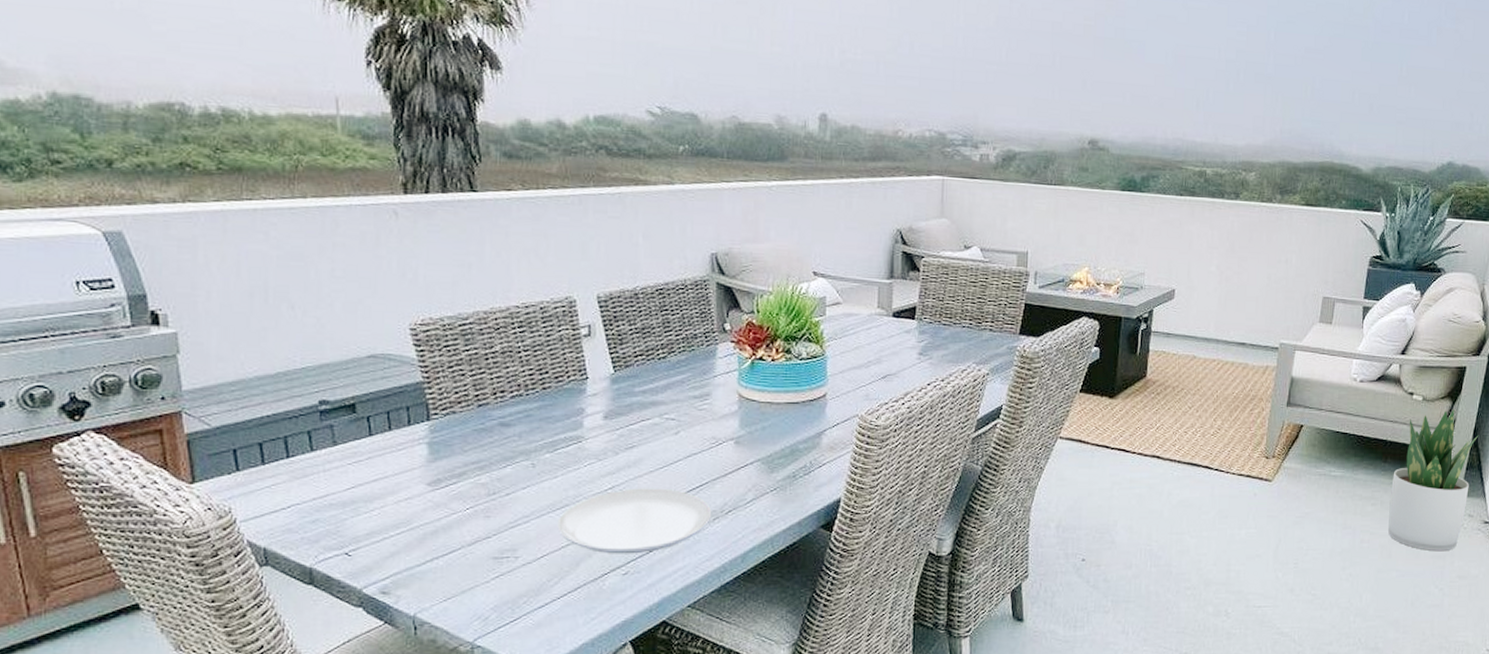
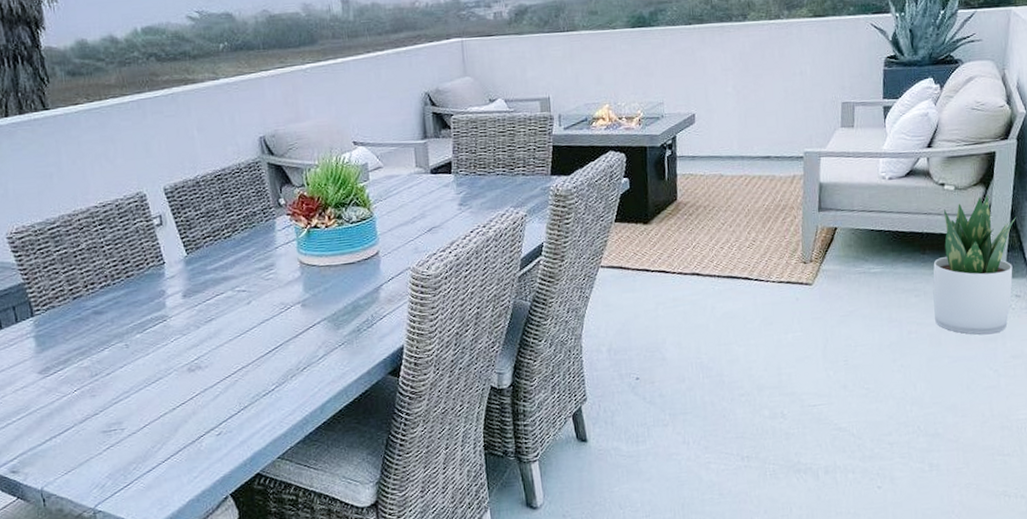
plate: present [557,488,712,554] -> none [154,353,289,418]

